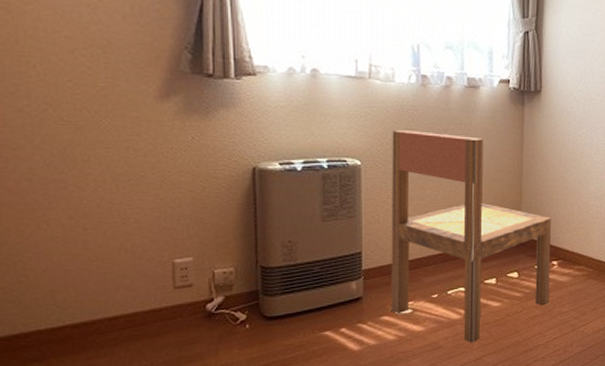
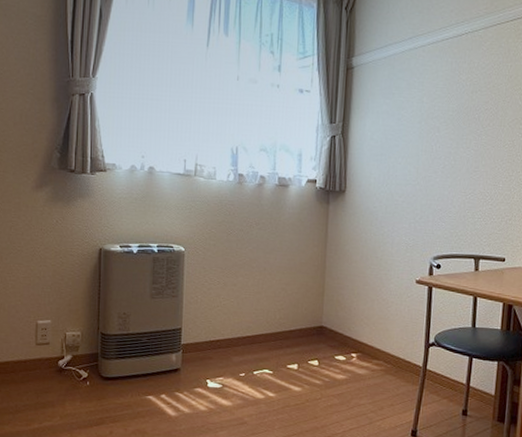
dining chair: present [391,129,551,343] -> none [204,221,352,423]

